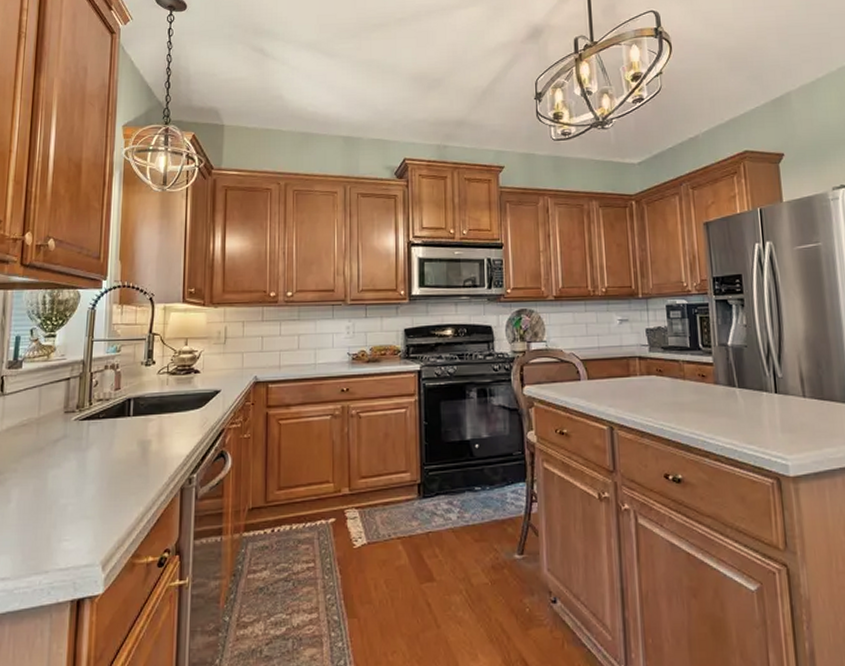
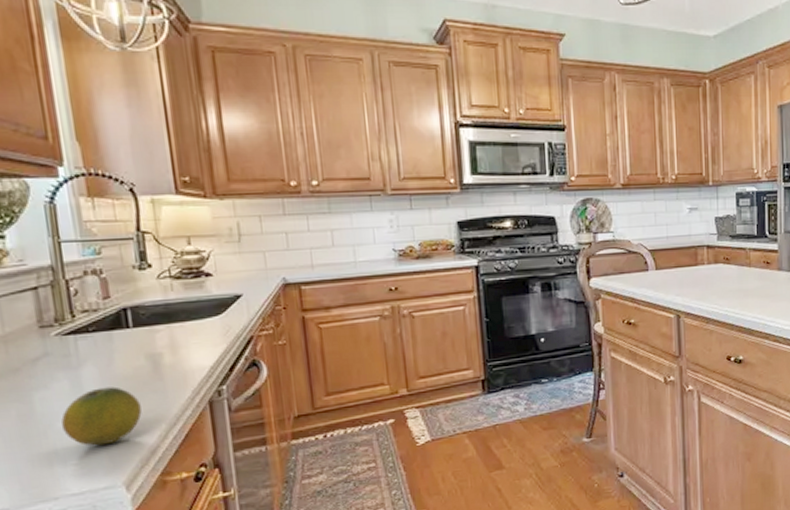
fruit: none [63,469,127,524] -> present [61,386,142,446]

